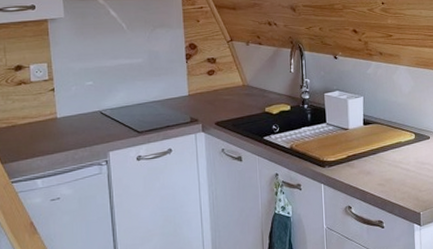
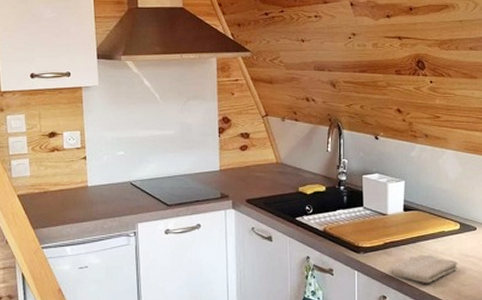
washcloth: none [353,164,415,192] -> present [390,254,458,283]

